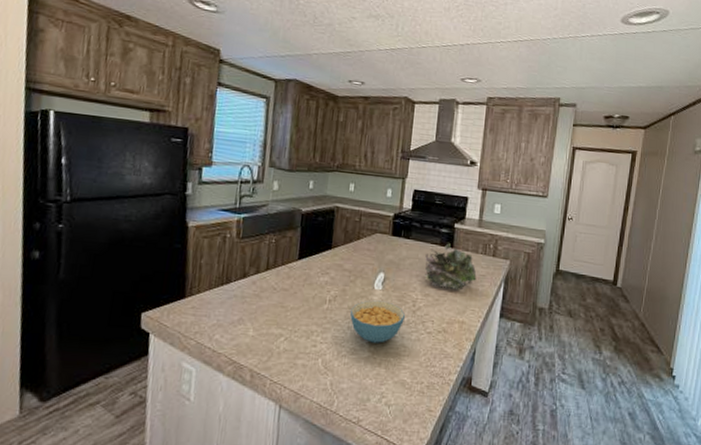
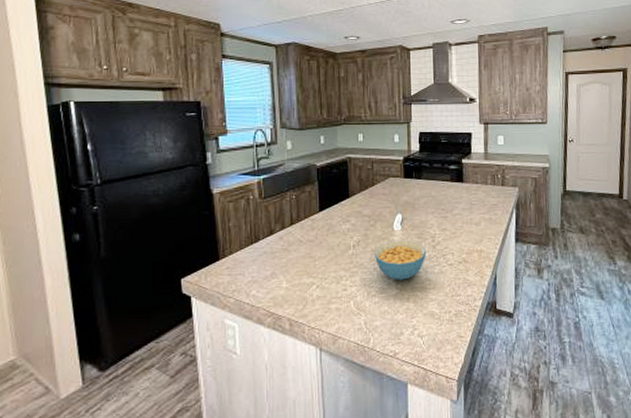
plant: present [425,242,477,291] -> none [438,177,489,222]

